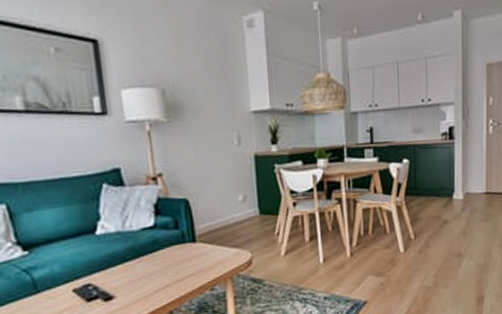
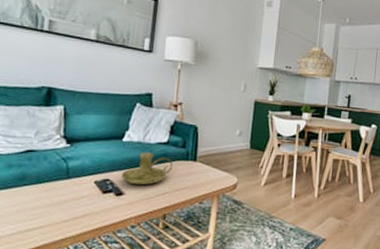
candle holder: none [104,242,168,285] -> present [121,152,173,185]

